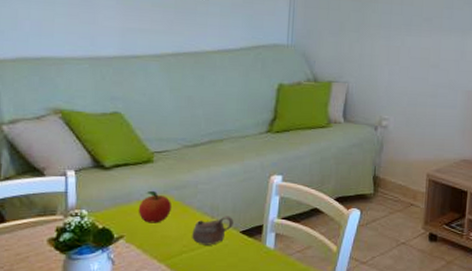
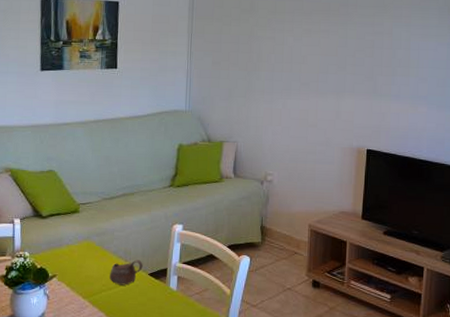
fruit: present [138,190,173,223] -> none [67,236,94,265]

